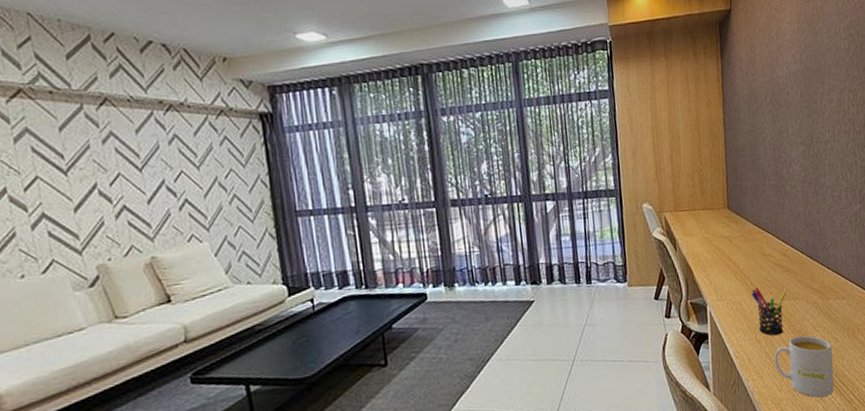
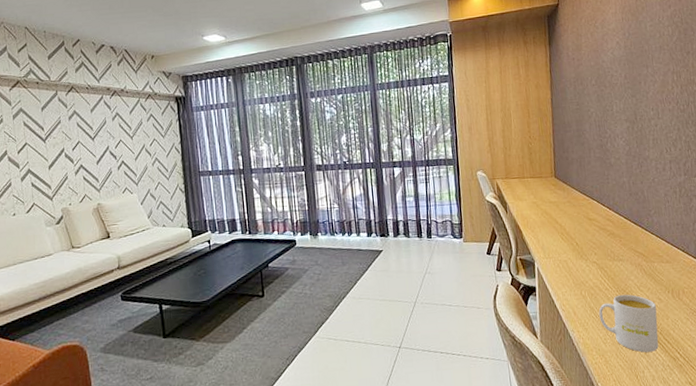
pen holder: present [751,287,787,336] -> none [576,248,611,293]

